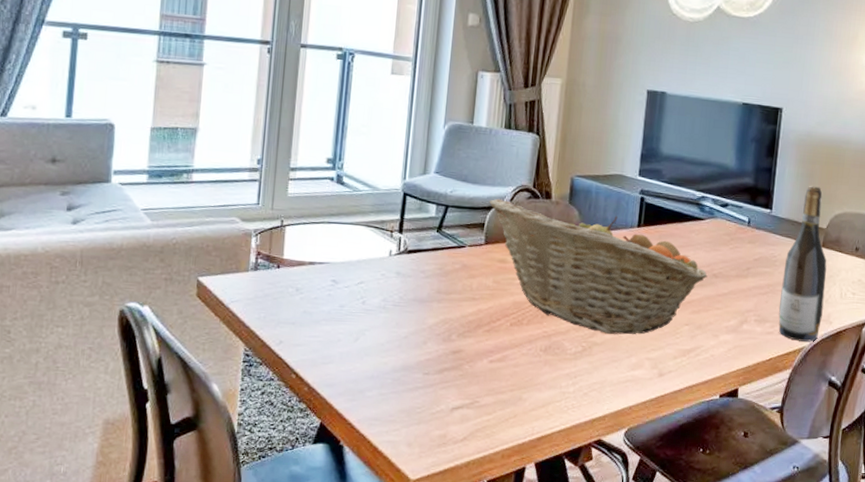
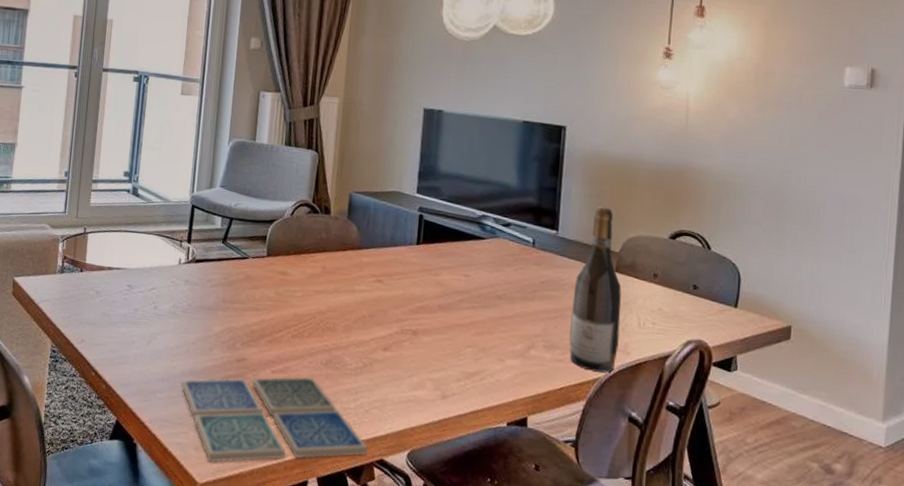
drink coaster: none [392,364,586,457] -> present [181,377,368,463]
fruit basket: present [489,198,707,335] -> none [270,212,491,354]

